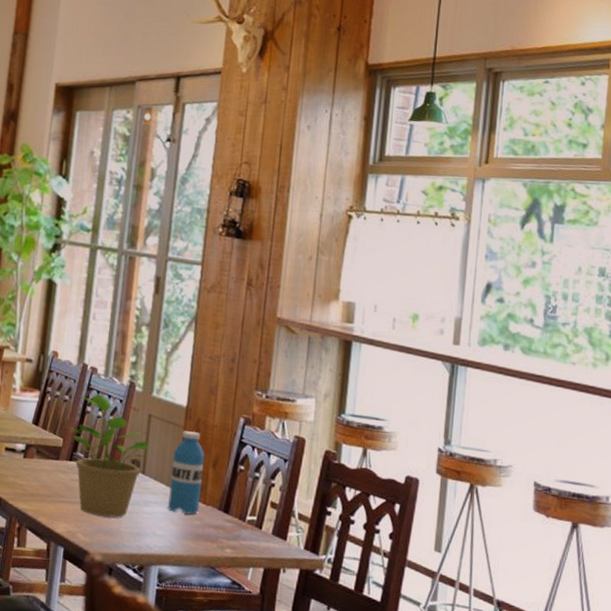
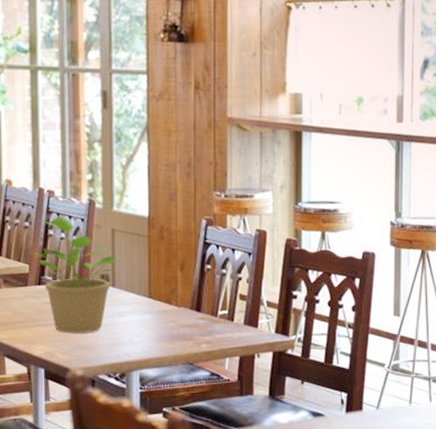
water bottle: present [167,430,205,515] -> none [140,238,173,319]

